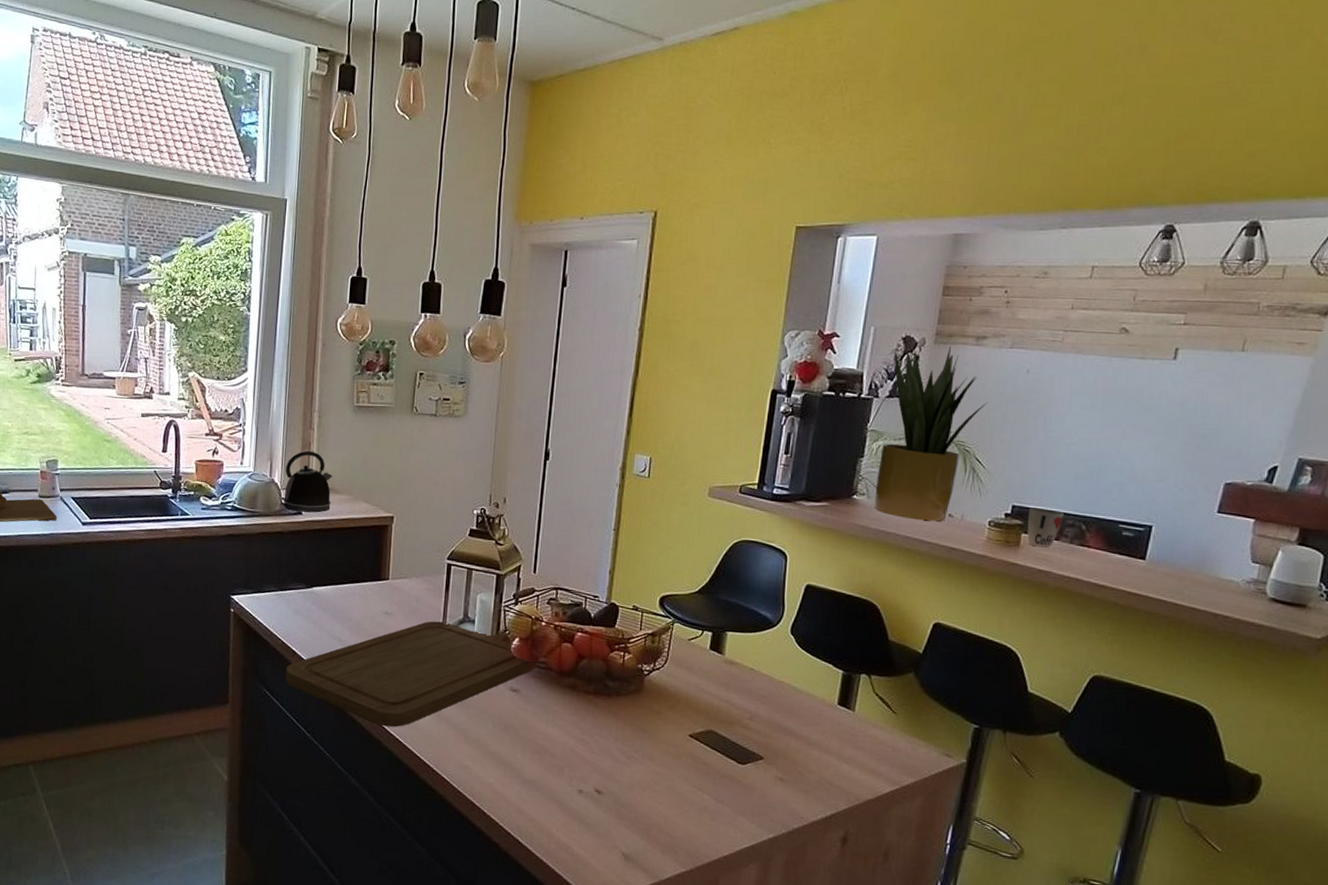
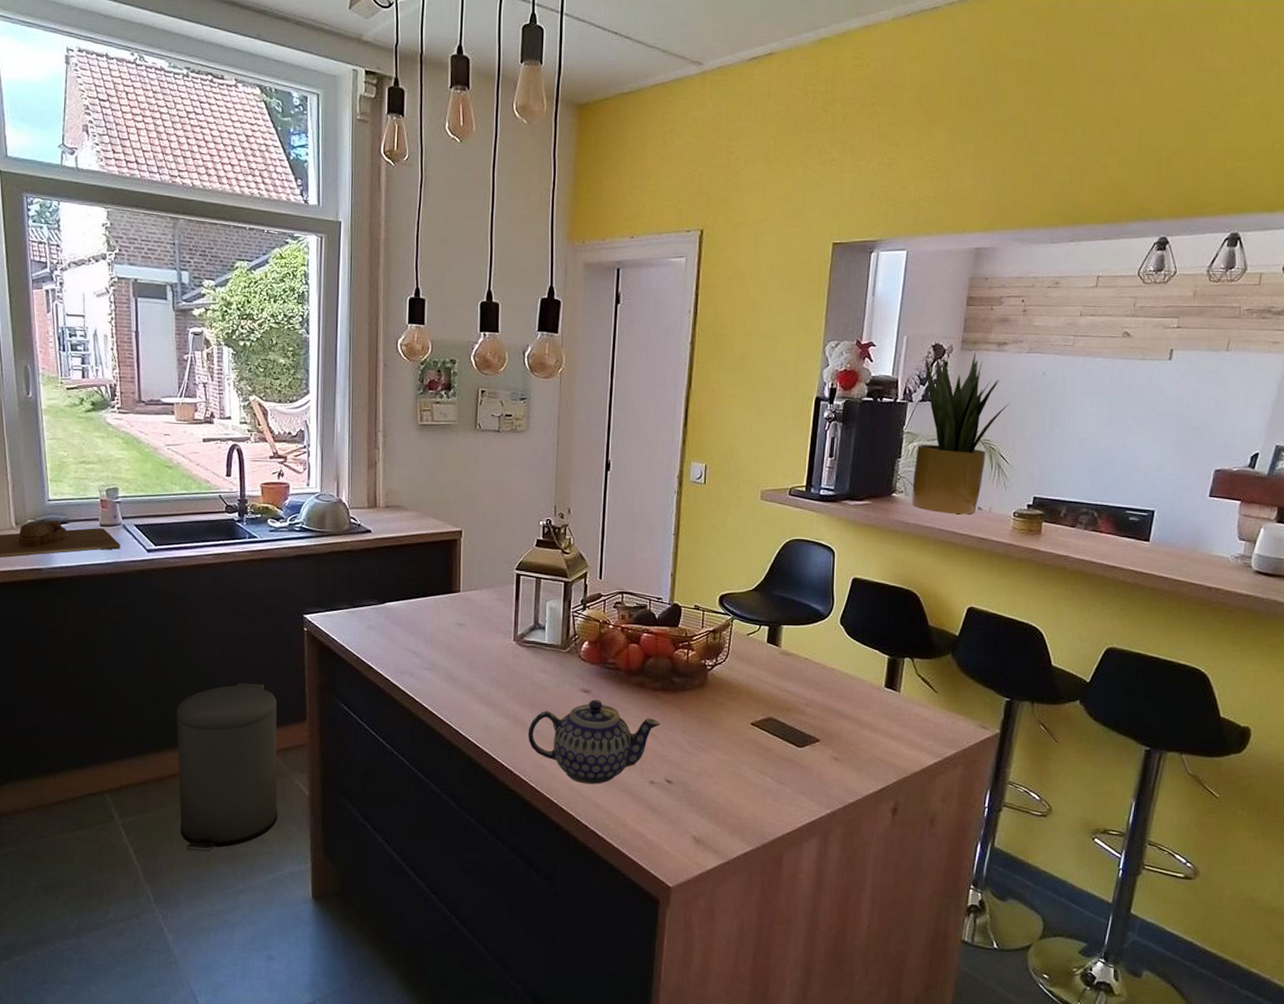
pedal bin: none [99,661,200,832] -> present [176,682,278,852]
kettle: present [281,450,333,513] -> none [350,469,400,530]
chopping board: present [285,621,536,728] -> none [362,629,605,734]
teapot: none [452,700,592,790] -> present [527,700,660,785]
cup: present [1027,507,1064,548] -> none [1047,498,1078,534]

